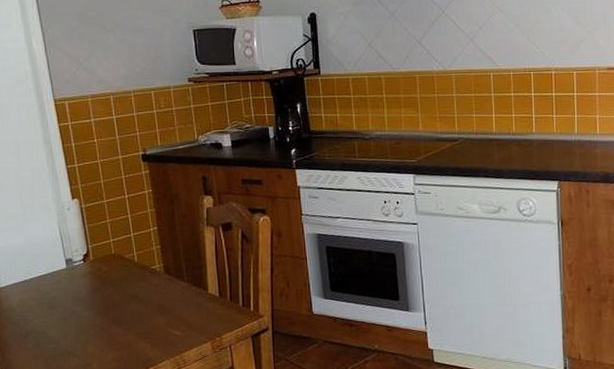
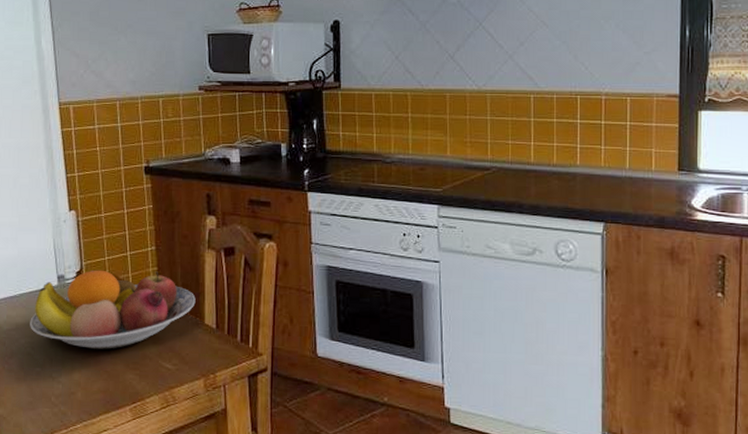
fruit bowl: none [42,249,199,323] -> present [30,270,196,349]

